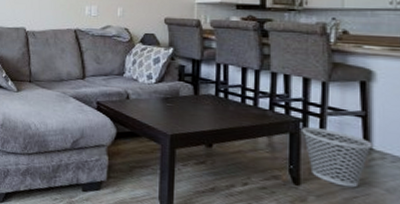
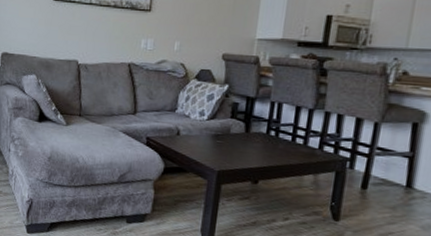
wastebasket: present [302,127,373,188] -> none [348,166,416,225]

